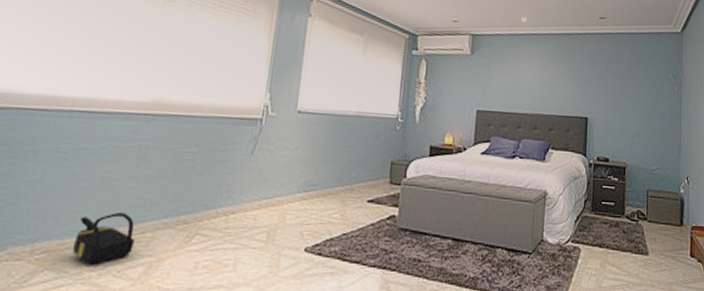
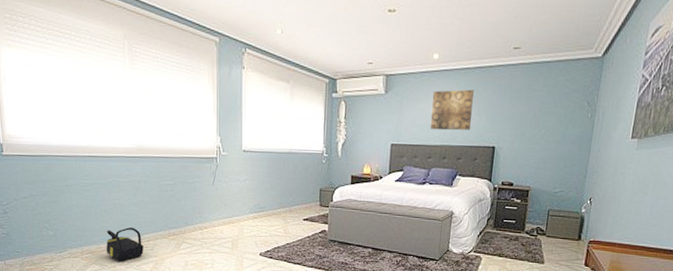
wall art: none [519,54,564,98] -> present [430,89,474,131]

